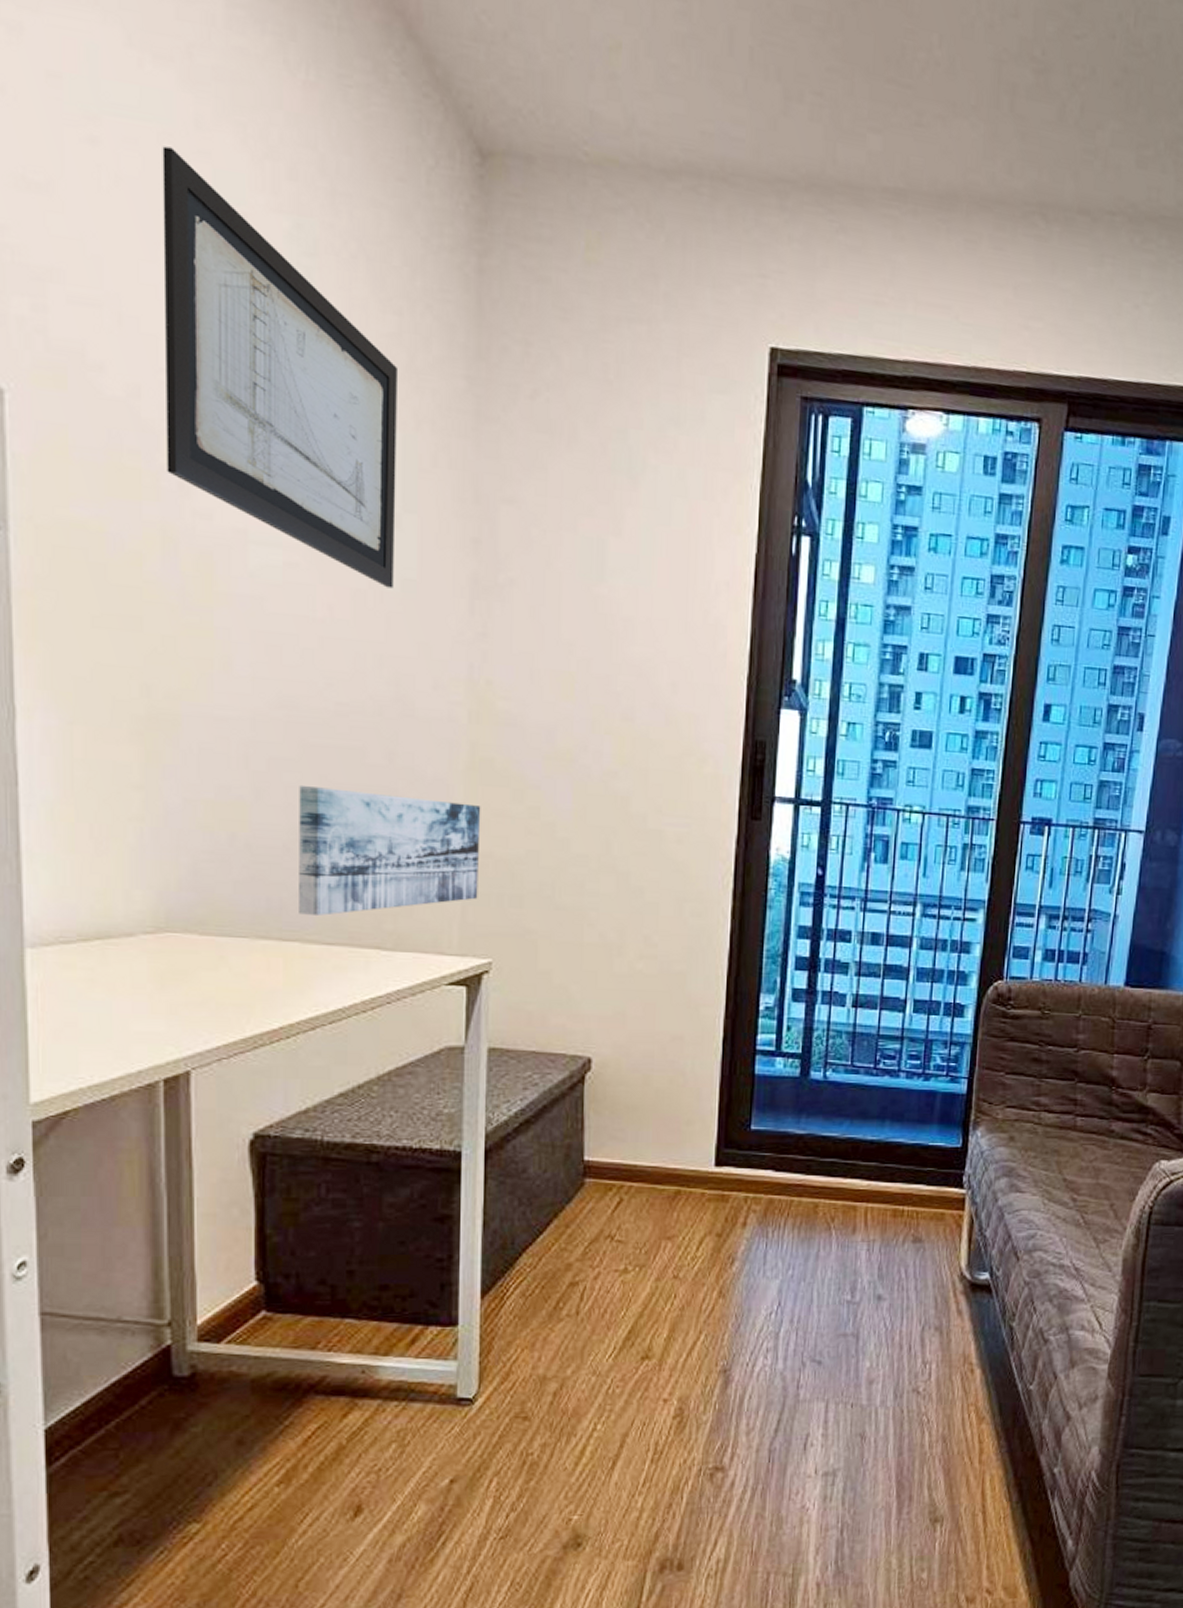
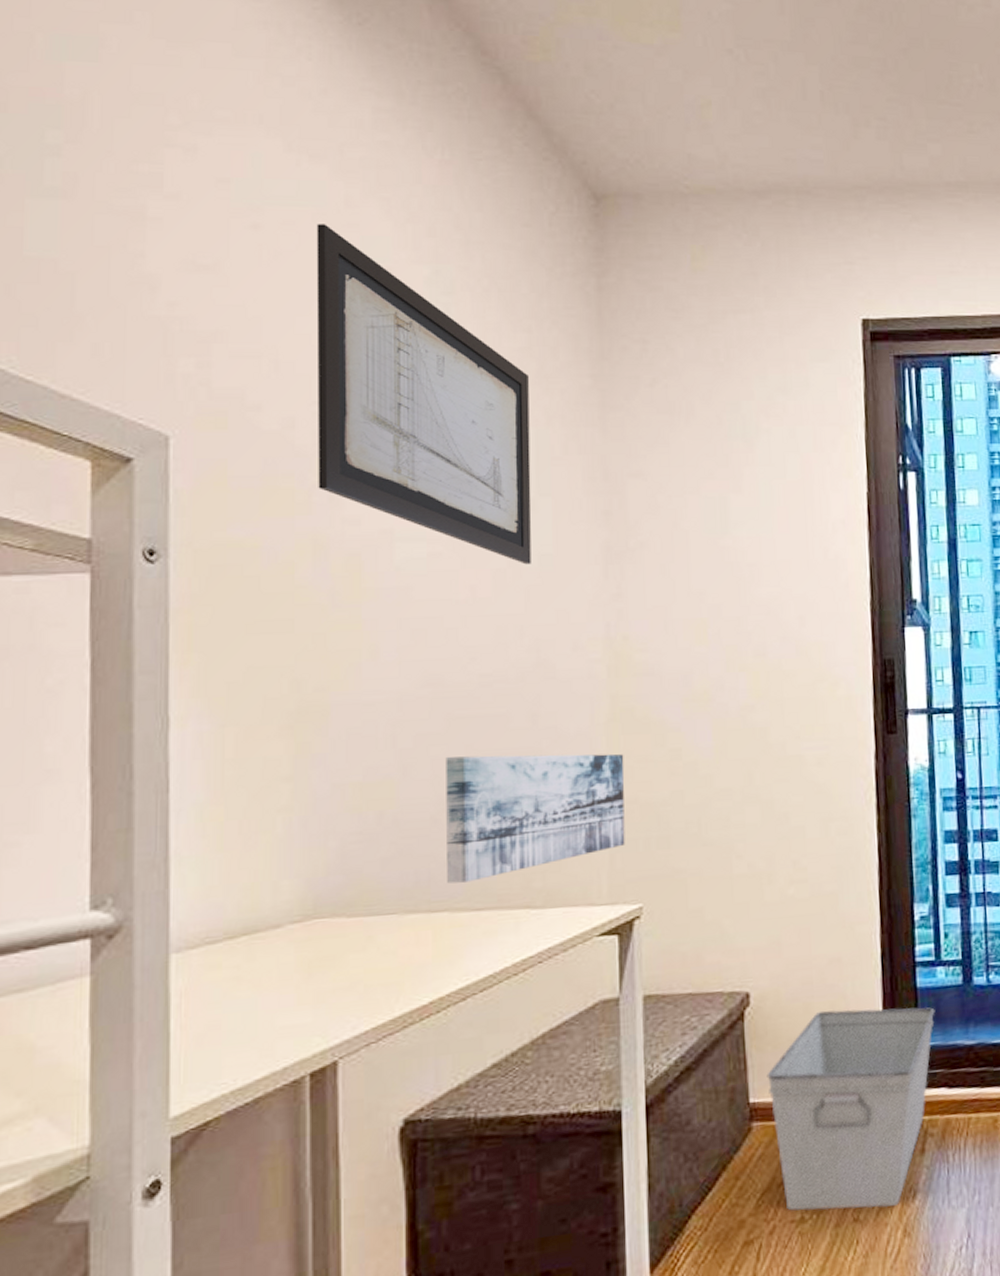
storage bin: none [602,1084,770,1270] -> present [766,1007,935,1211]

